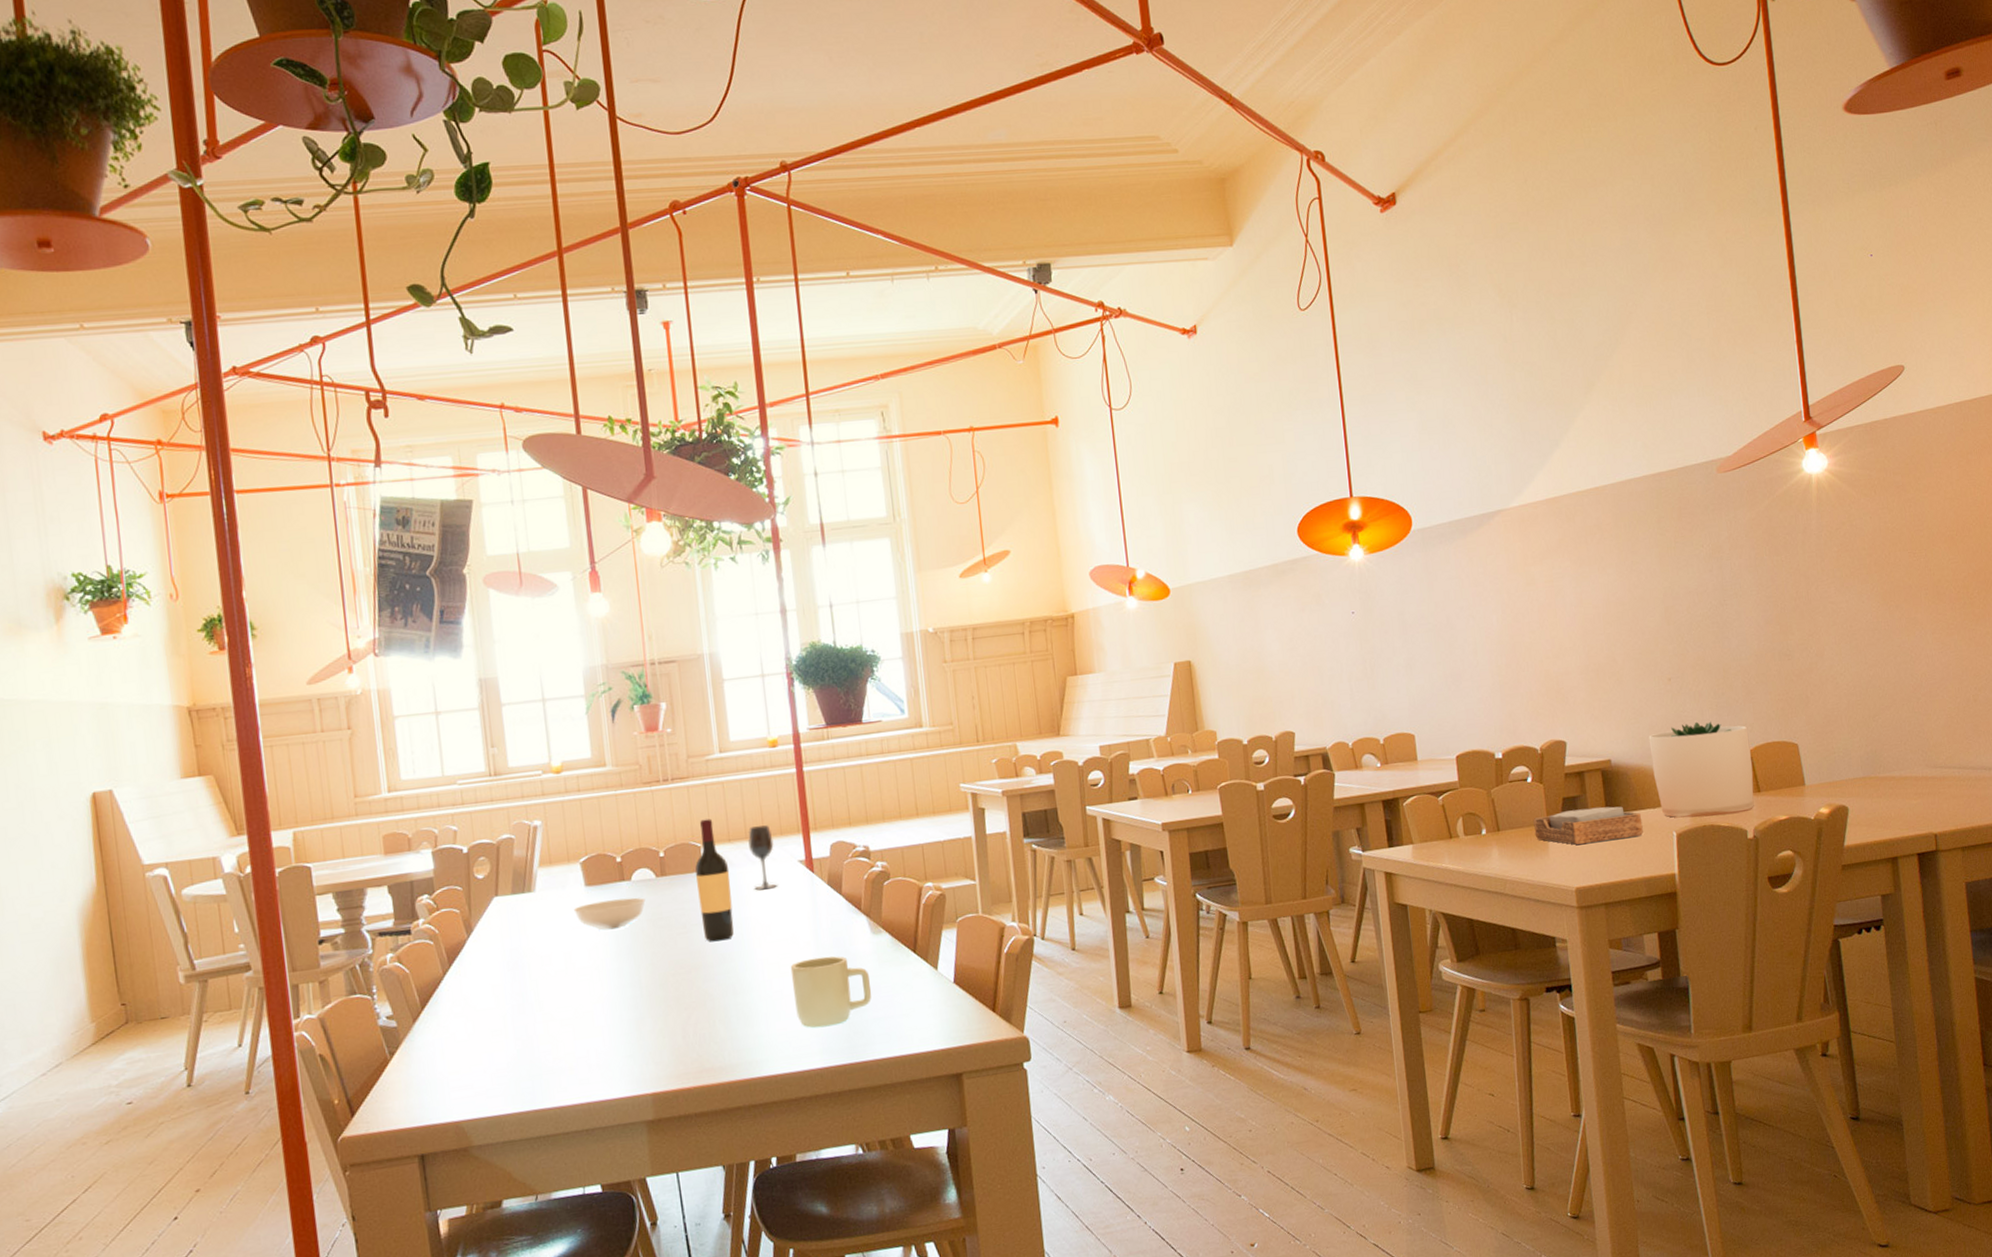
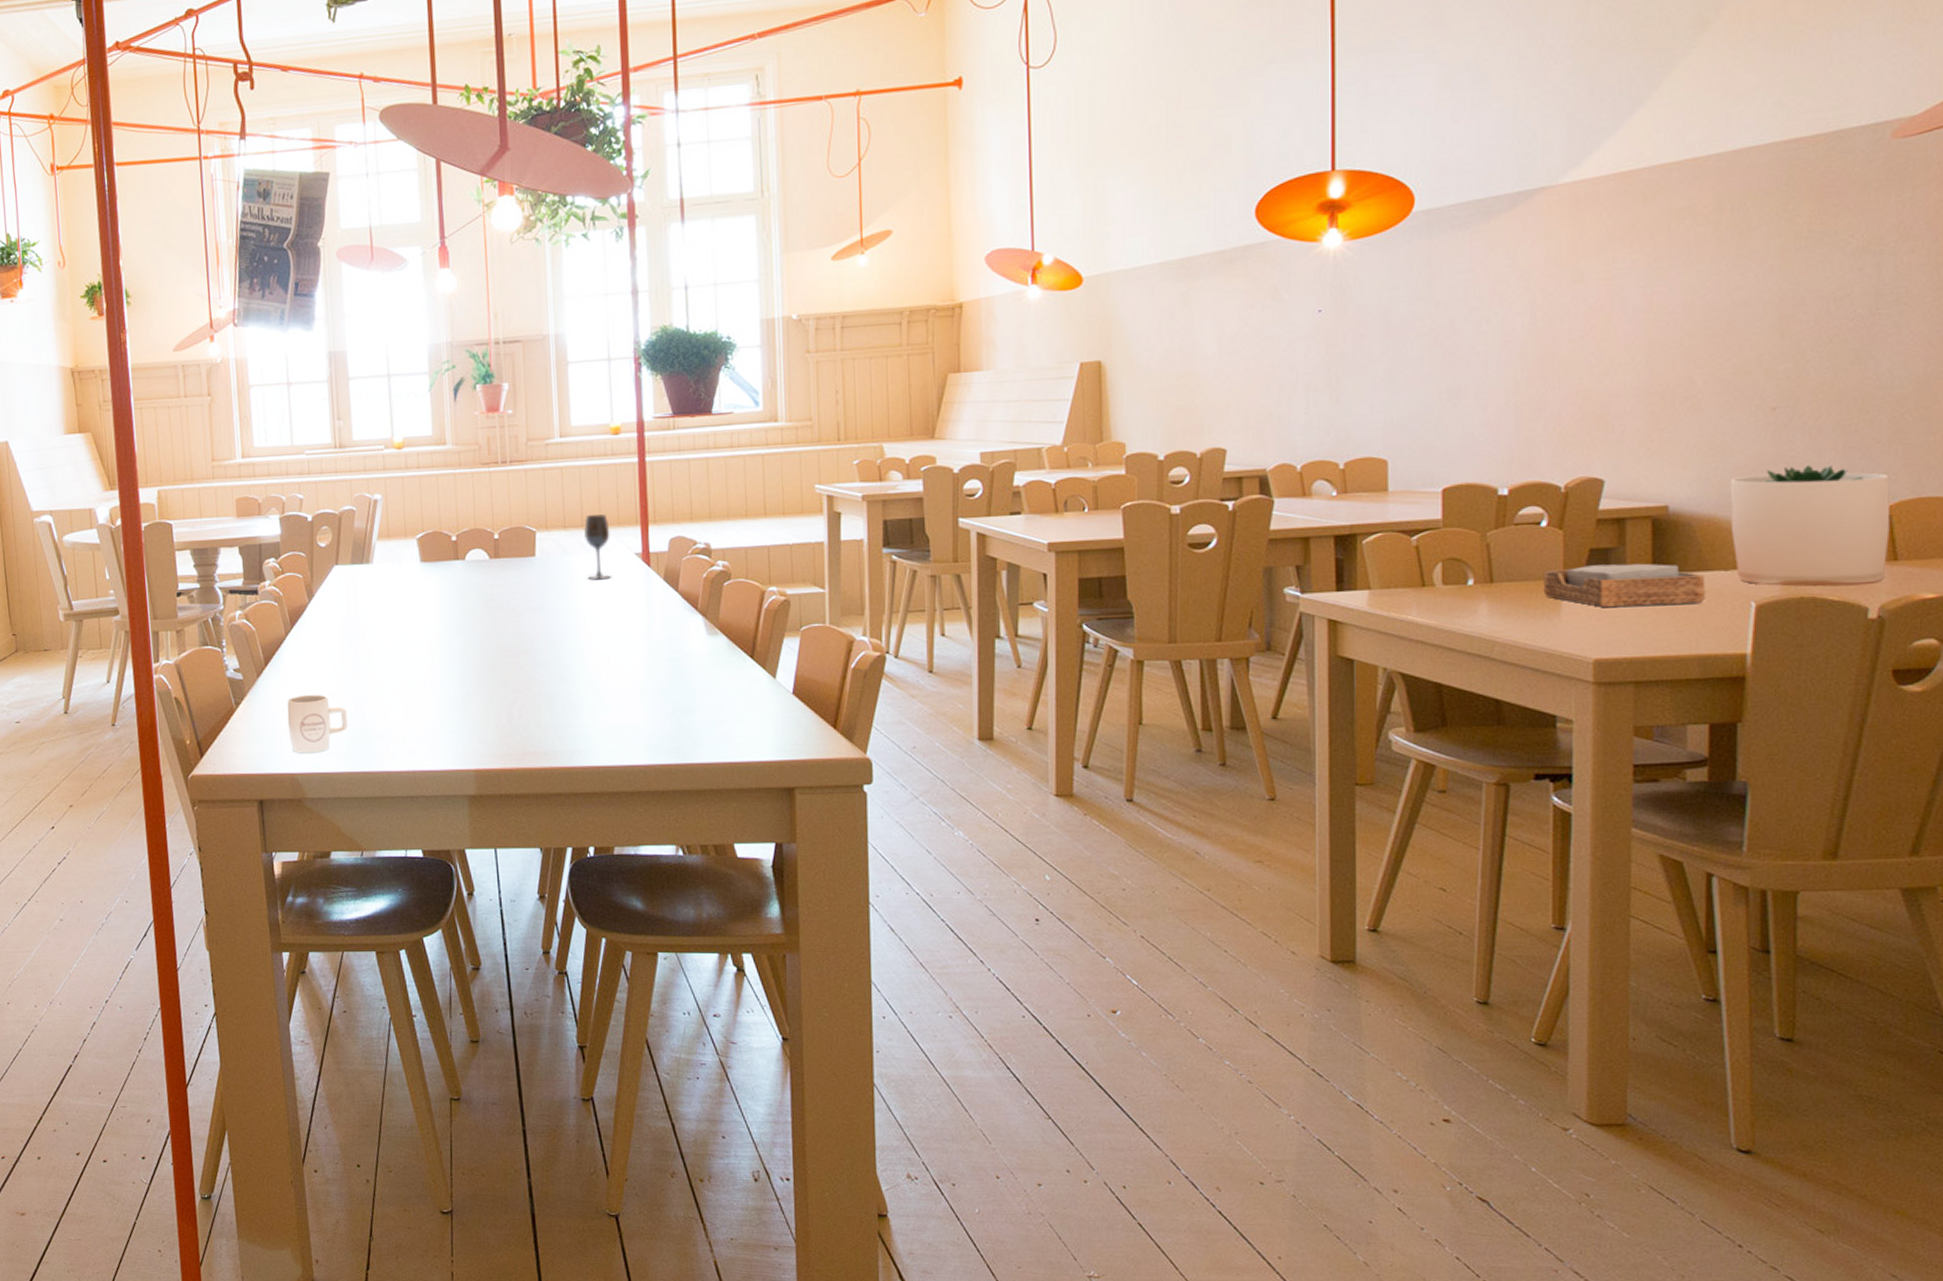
mug: none [448,1033,515,1100] -> present [287,694,348,755]
bowl: present [573,897,646,931] -> none [408,577,478,608]
wine bottle: present [695,818,734,942] -> none [528,504,565,628]
mug: present [790,956,872,1028] -> none [619,653,704,725]

